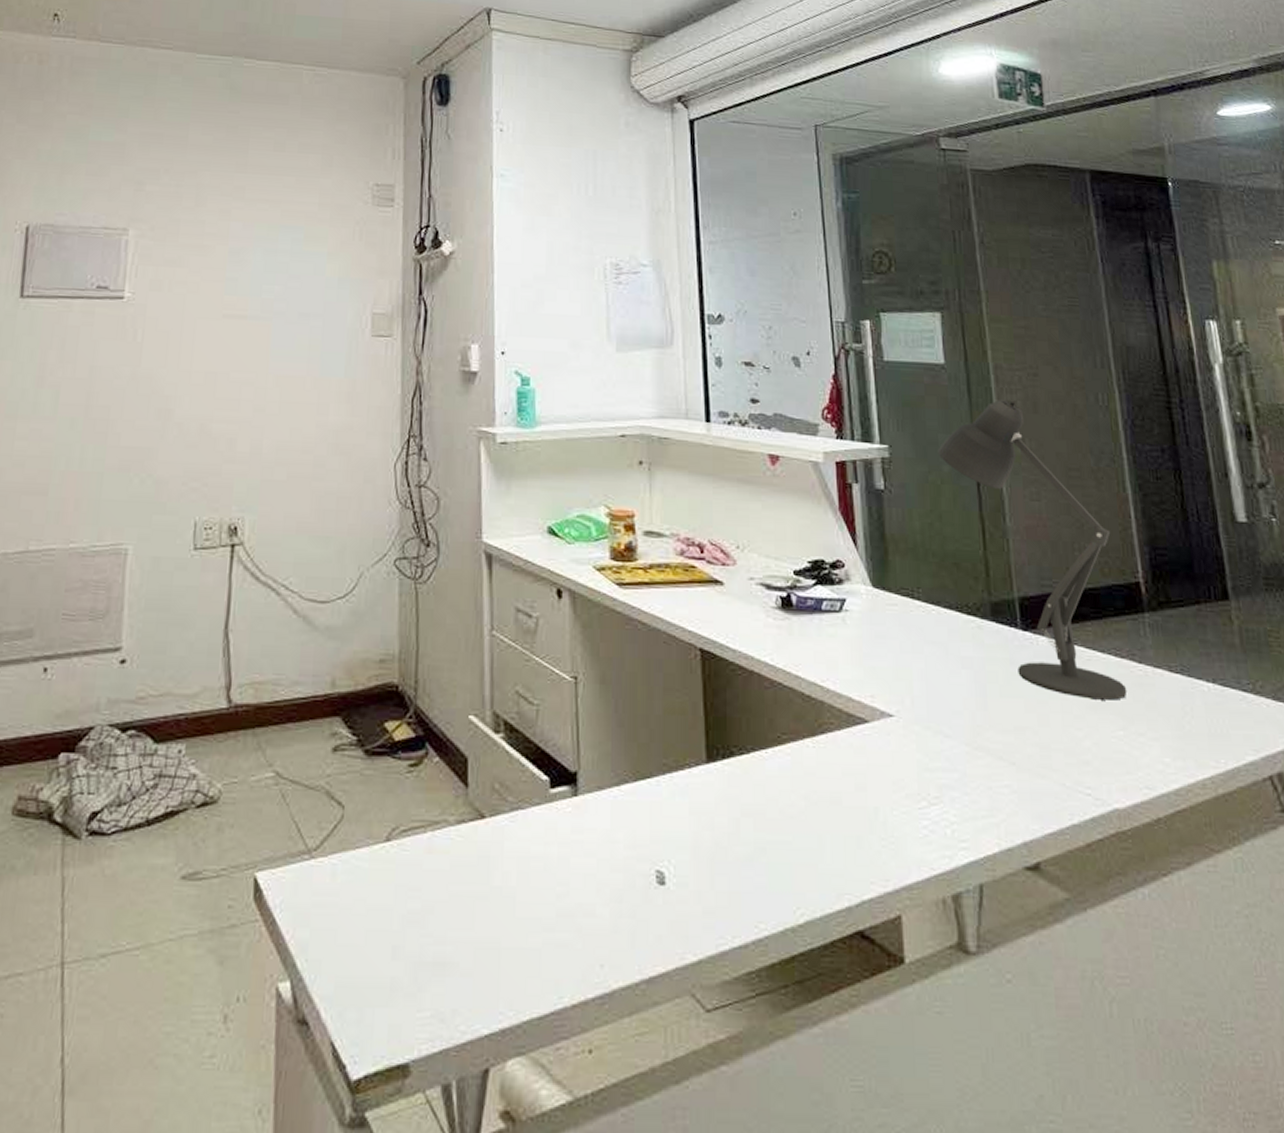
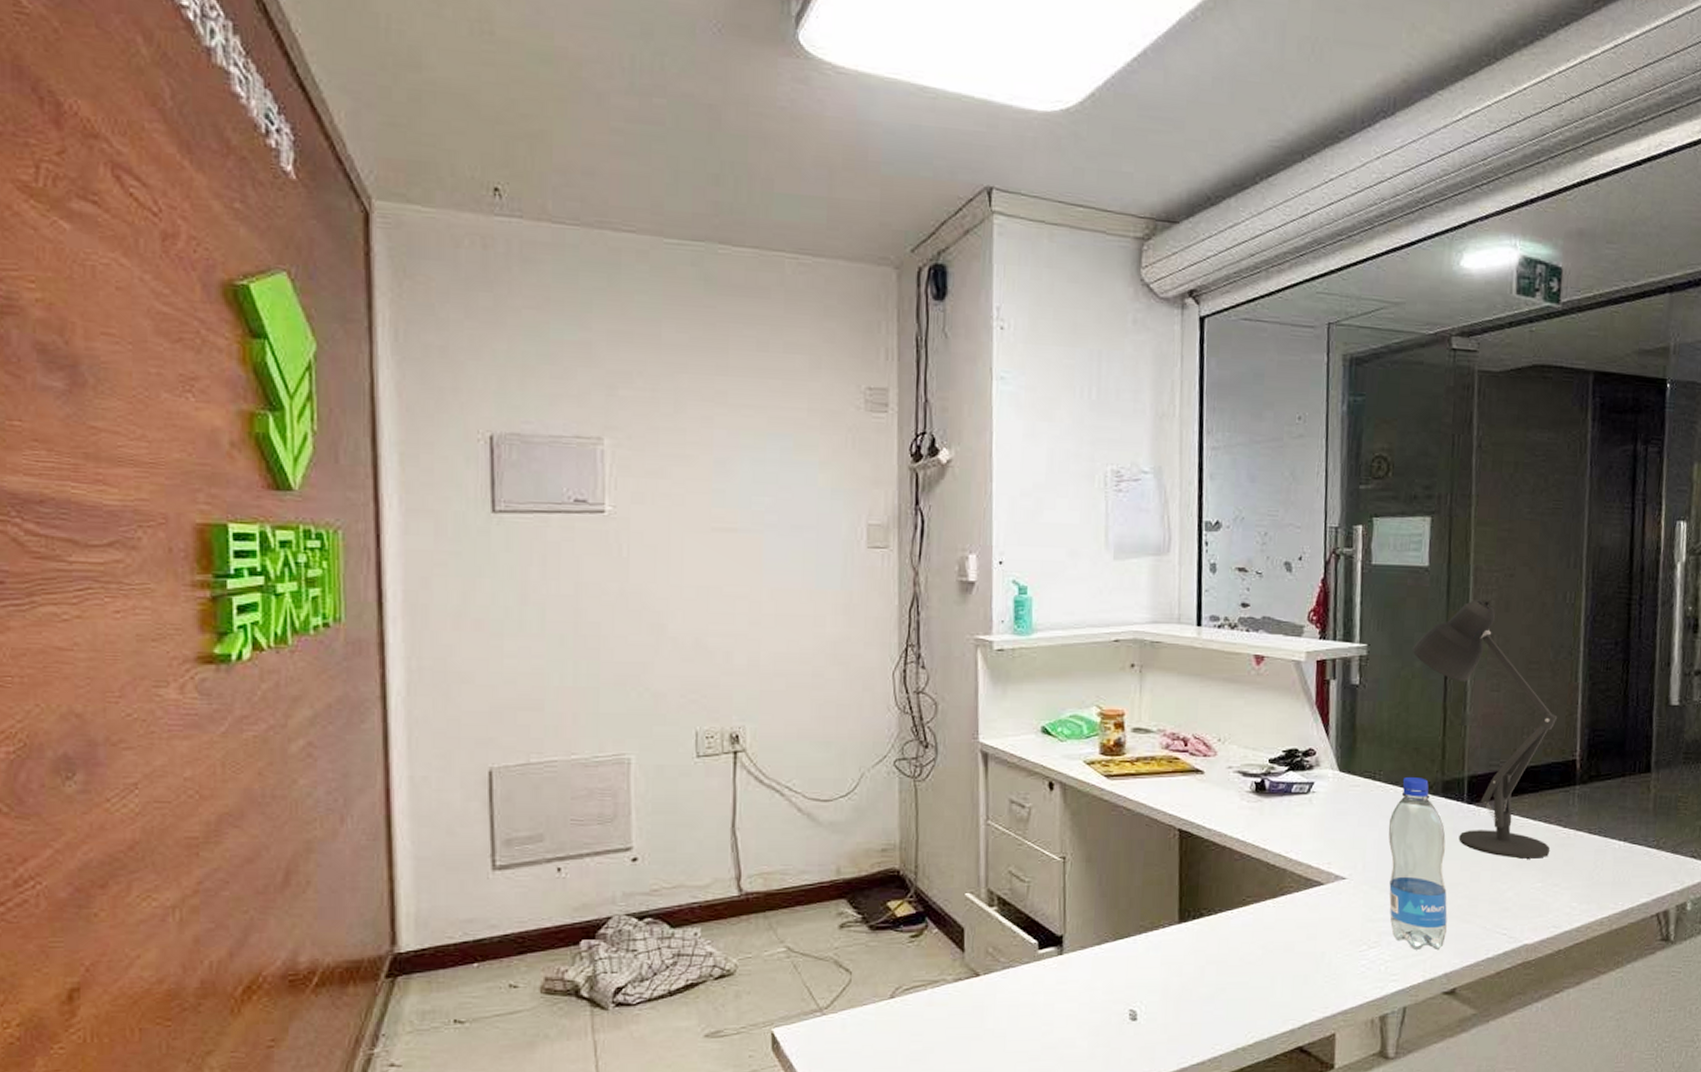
bottle: none [935,595,1019,812] -> present [1388,776,1448,951]

